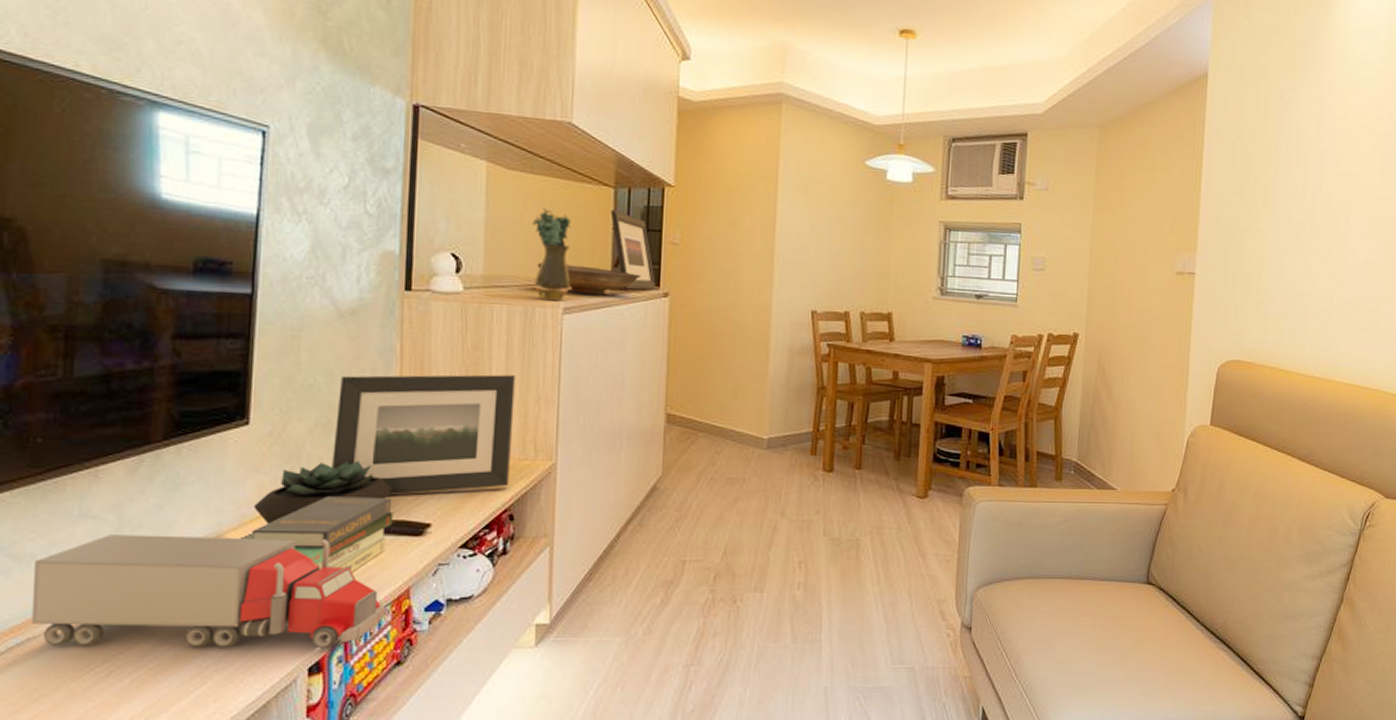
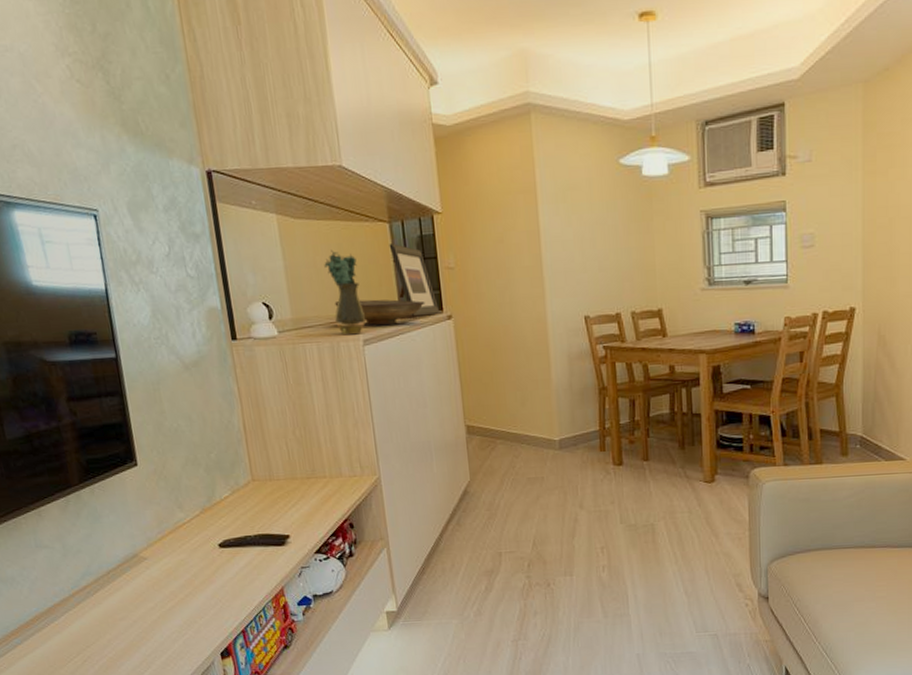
toy truck: present [31,535,386,650] -> none [15,553,268,644]
books: present [241,496,394,573] -> none [151,516,261,578]
succulent plant: present [253,460,393,525] -> none [154,488,255,544]
picture frame: present [332,374,515,494] -> none [197,404,345,513]

